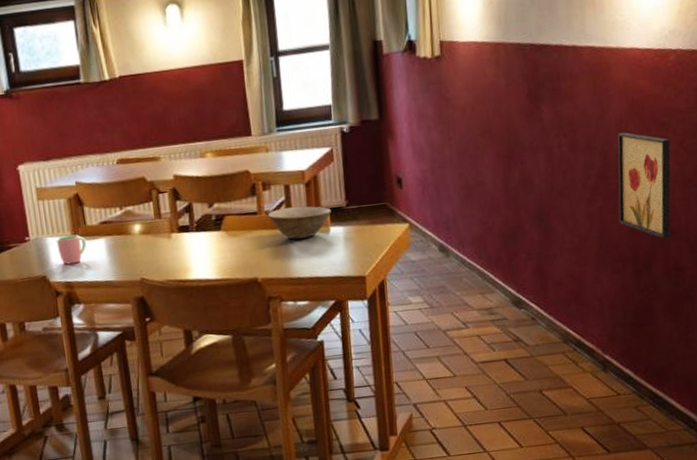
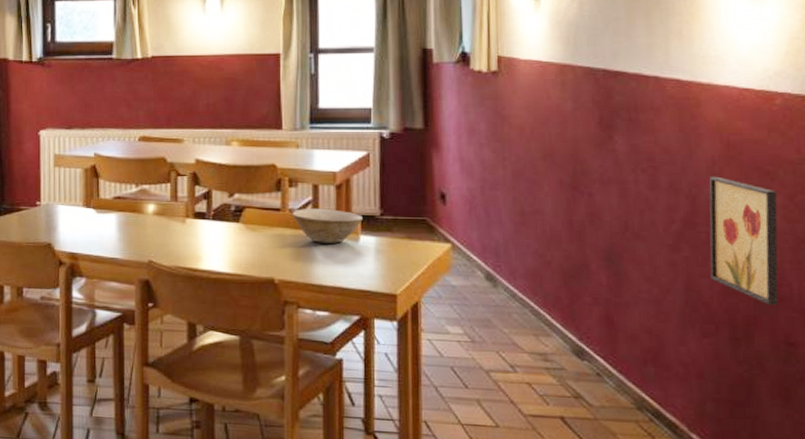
cup: present [56,234,87,265] -> none [67,205,97,235]

